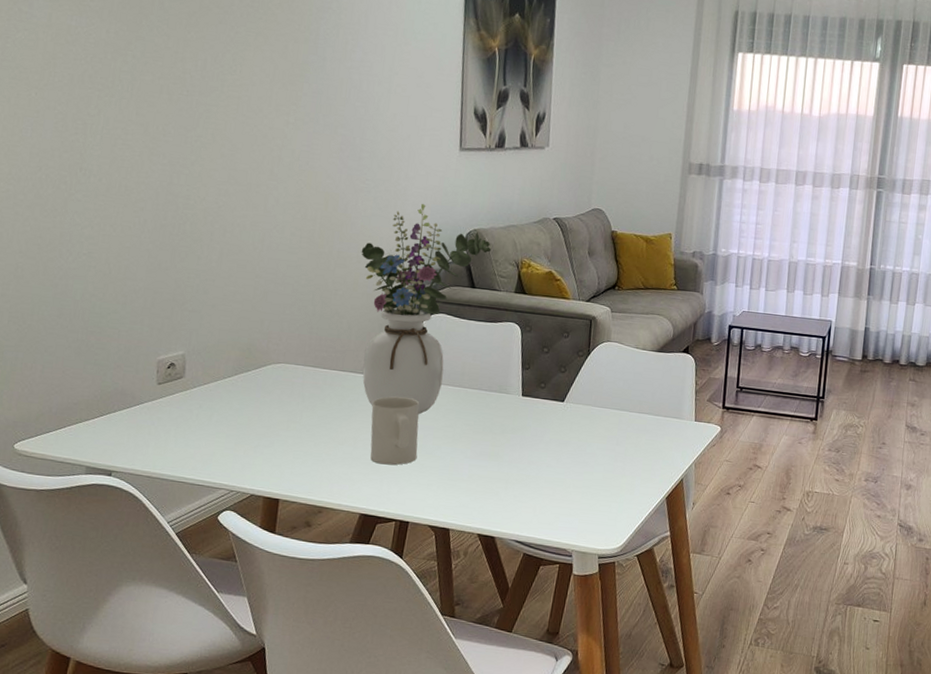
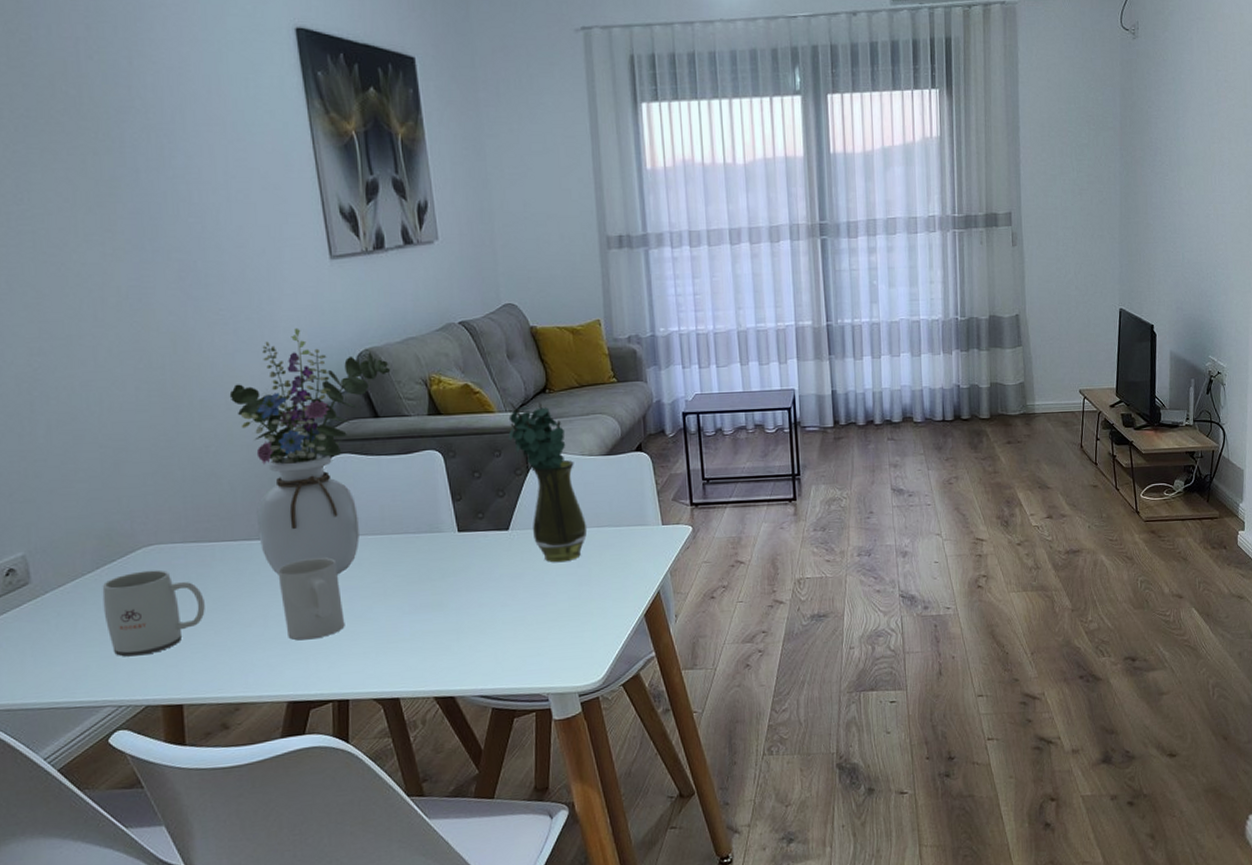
mug: none [233,383,312,453] -> present [102,569,205,657]
vase: none [577,292,631,438] -> present [508,402,588,563]

